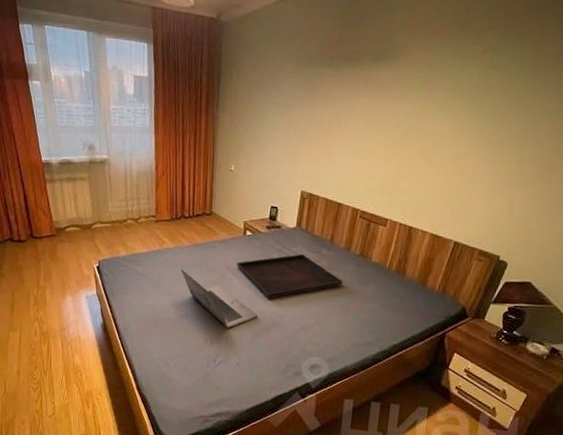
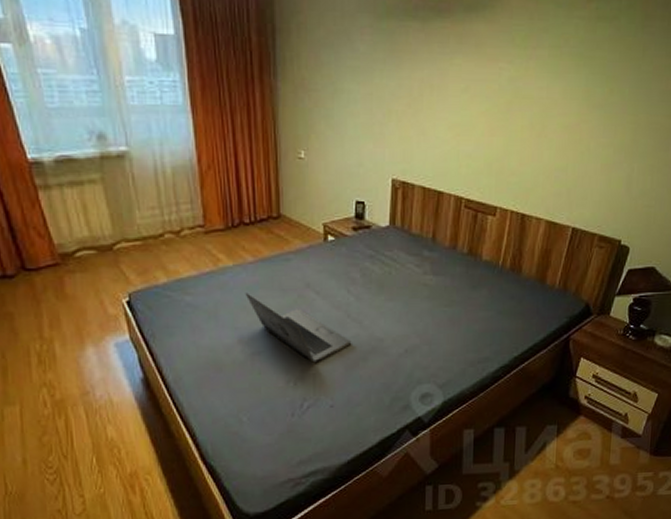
serving tray: present [236,253,344,299] -> none [318,258,452,319]

